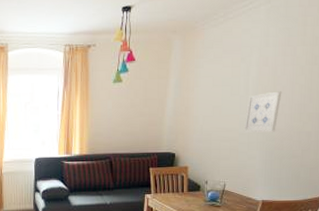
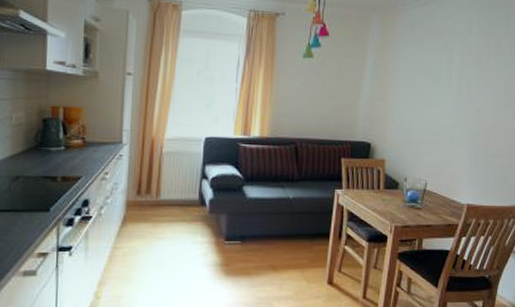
wall art: present [243,91,282,133] -> none [446,83,487,127]

